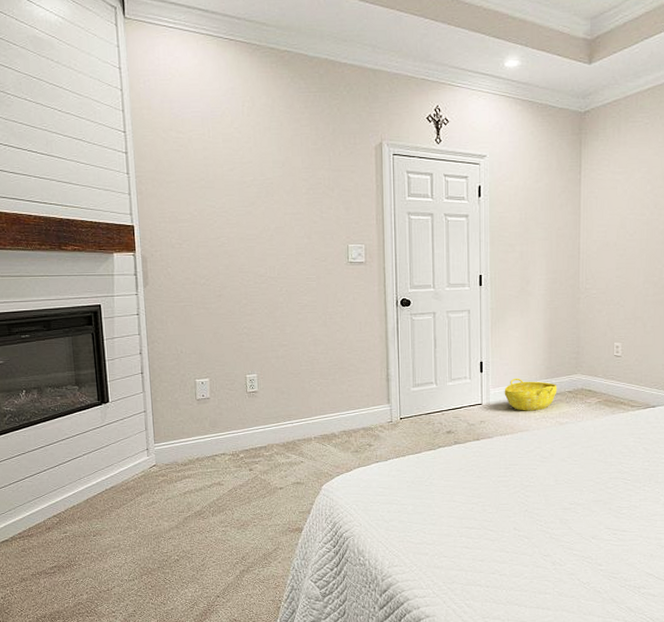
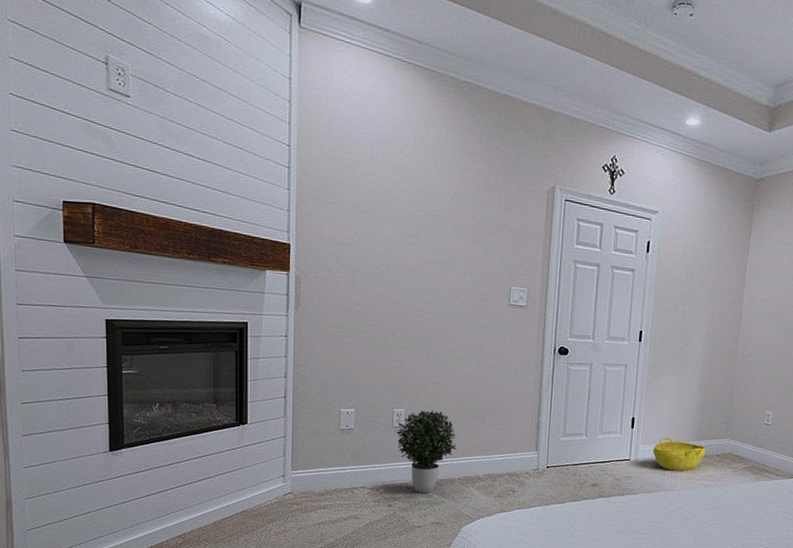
potted plant: none [251,372,310,455] -> present [397,410,457,494]

